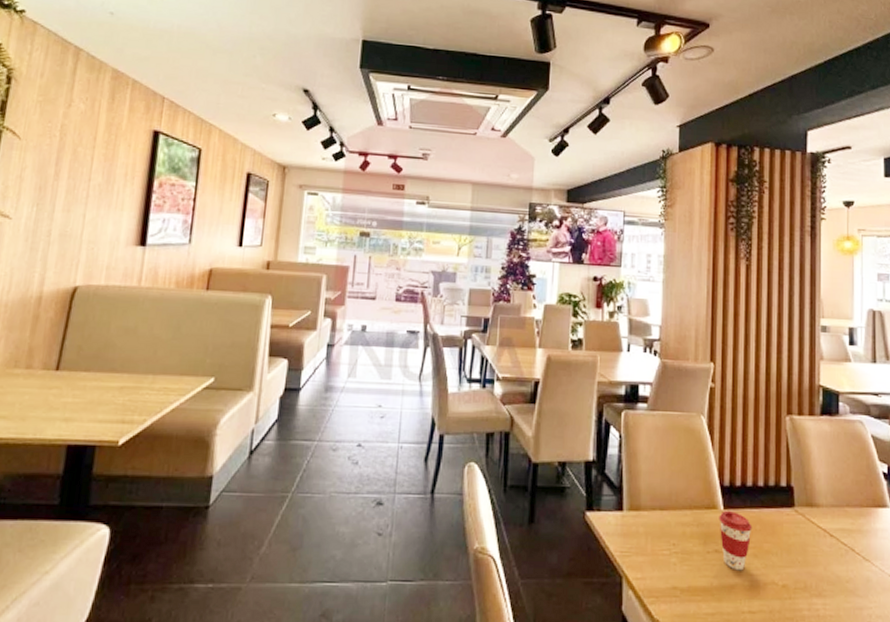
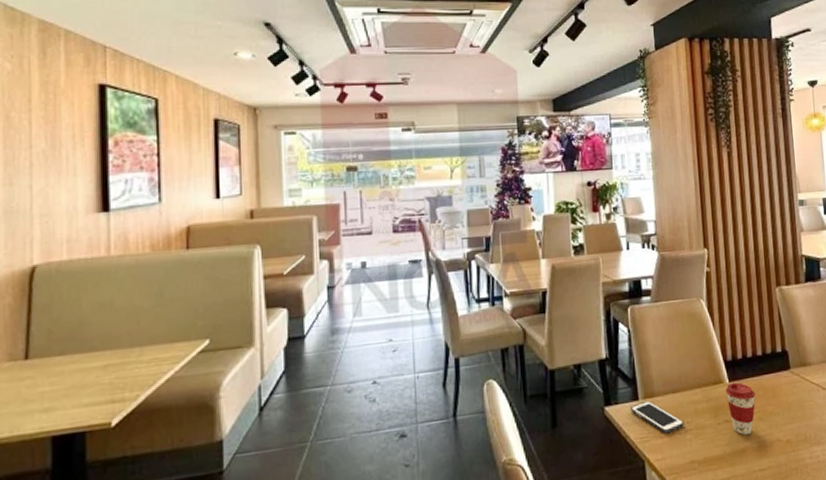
cell phone: none [614,512,670,552] -> present [631,400,684,434]

